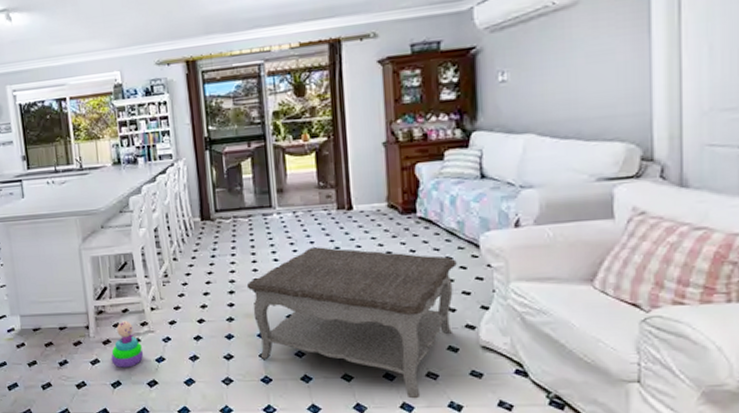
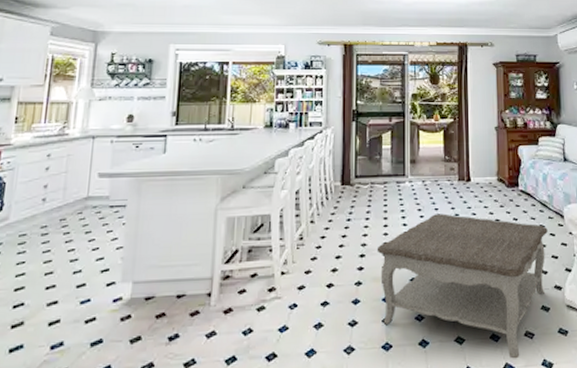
stacking toy: present [111,321,144,368] -> none [229,286,267,340]

